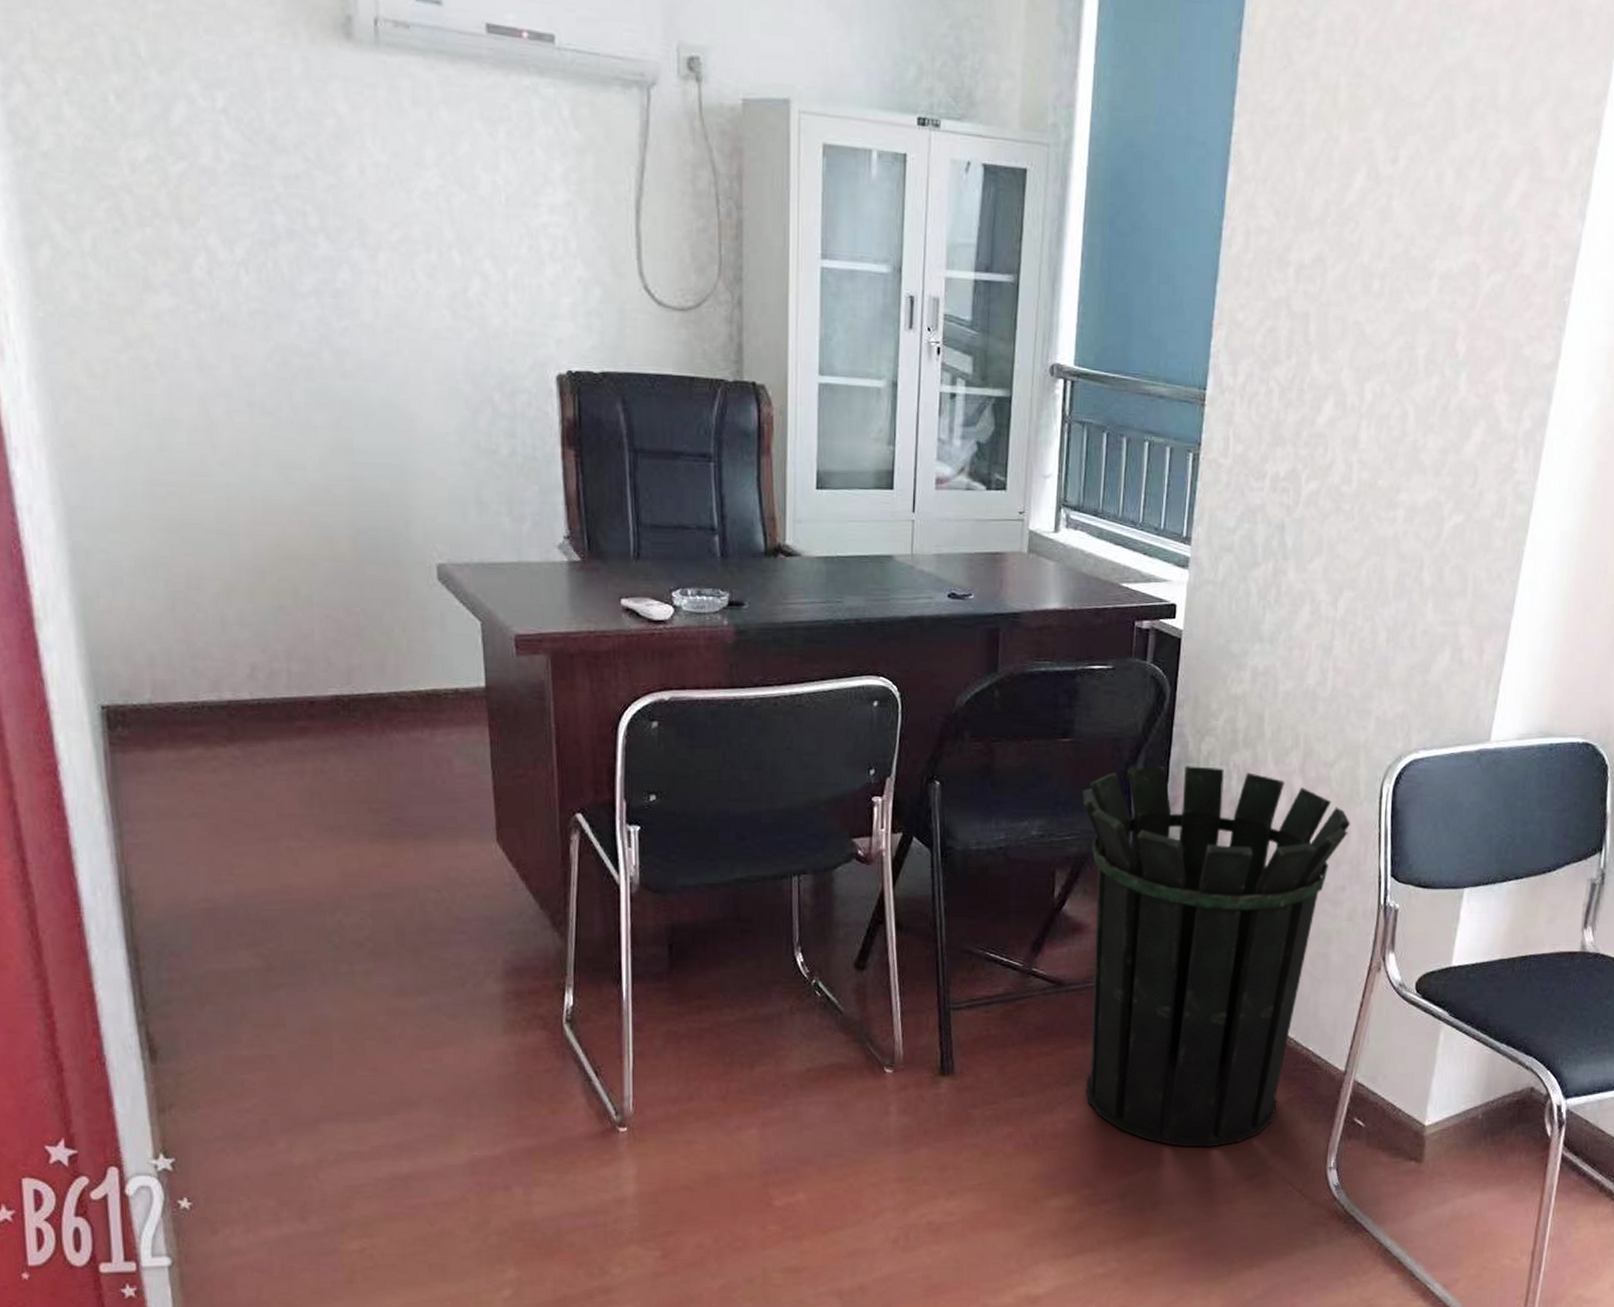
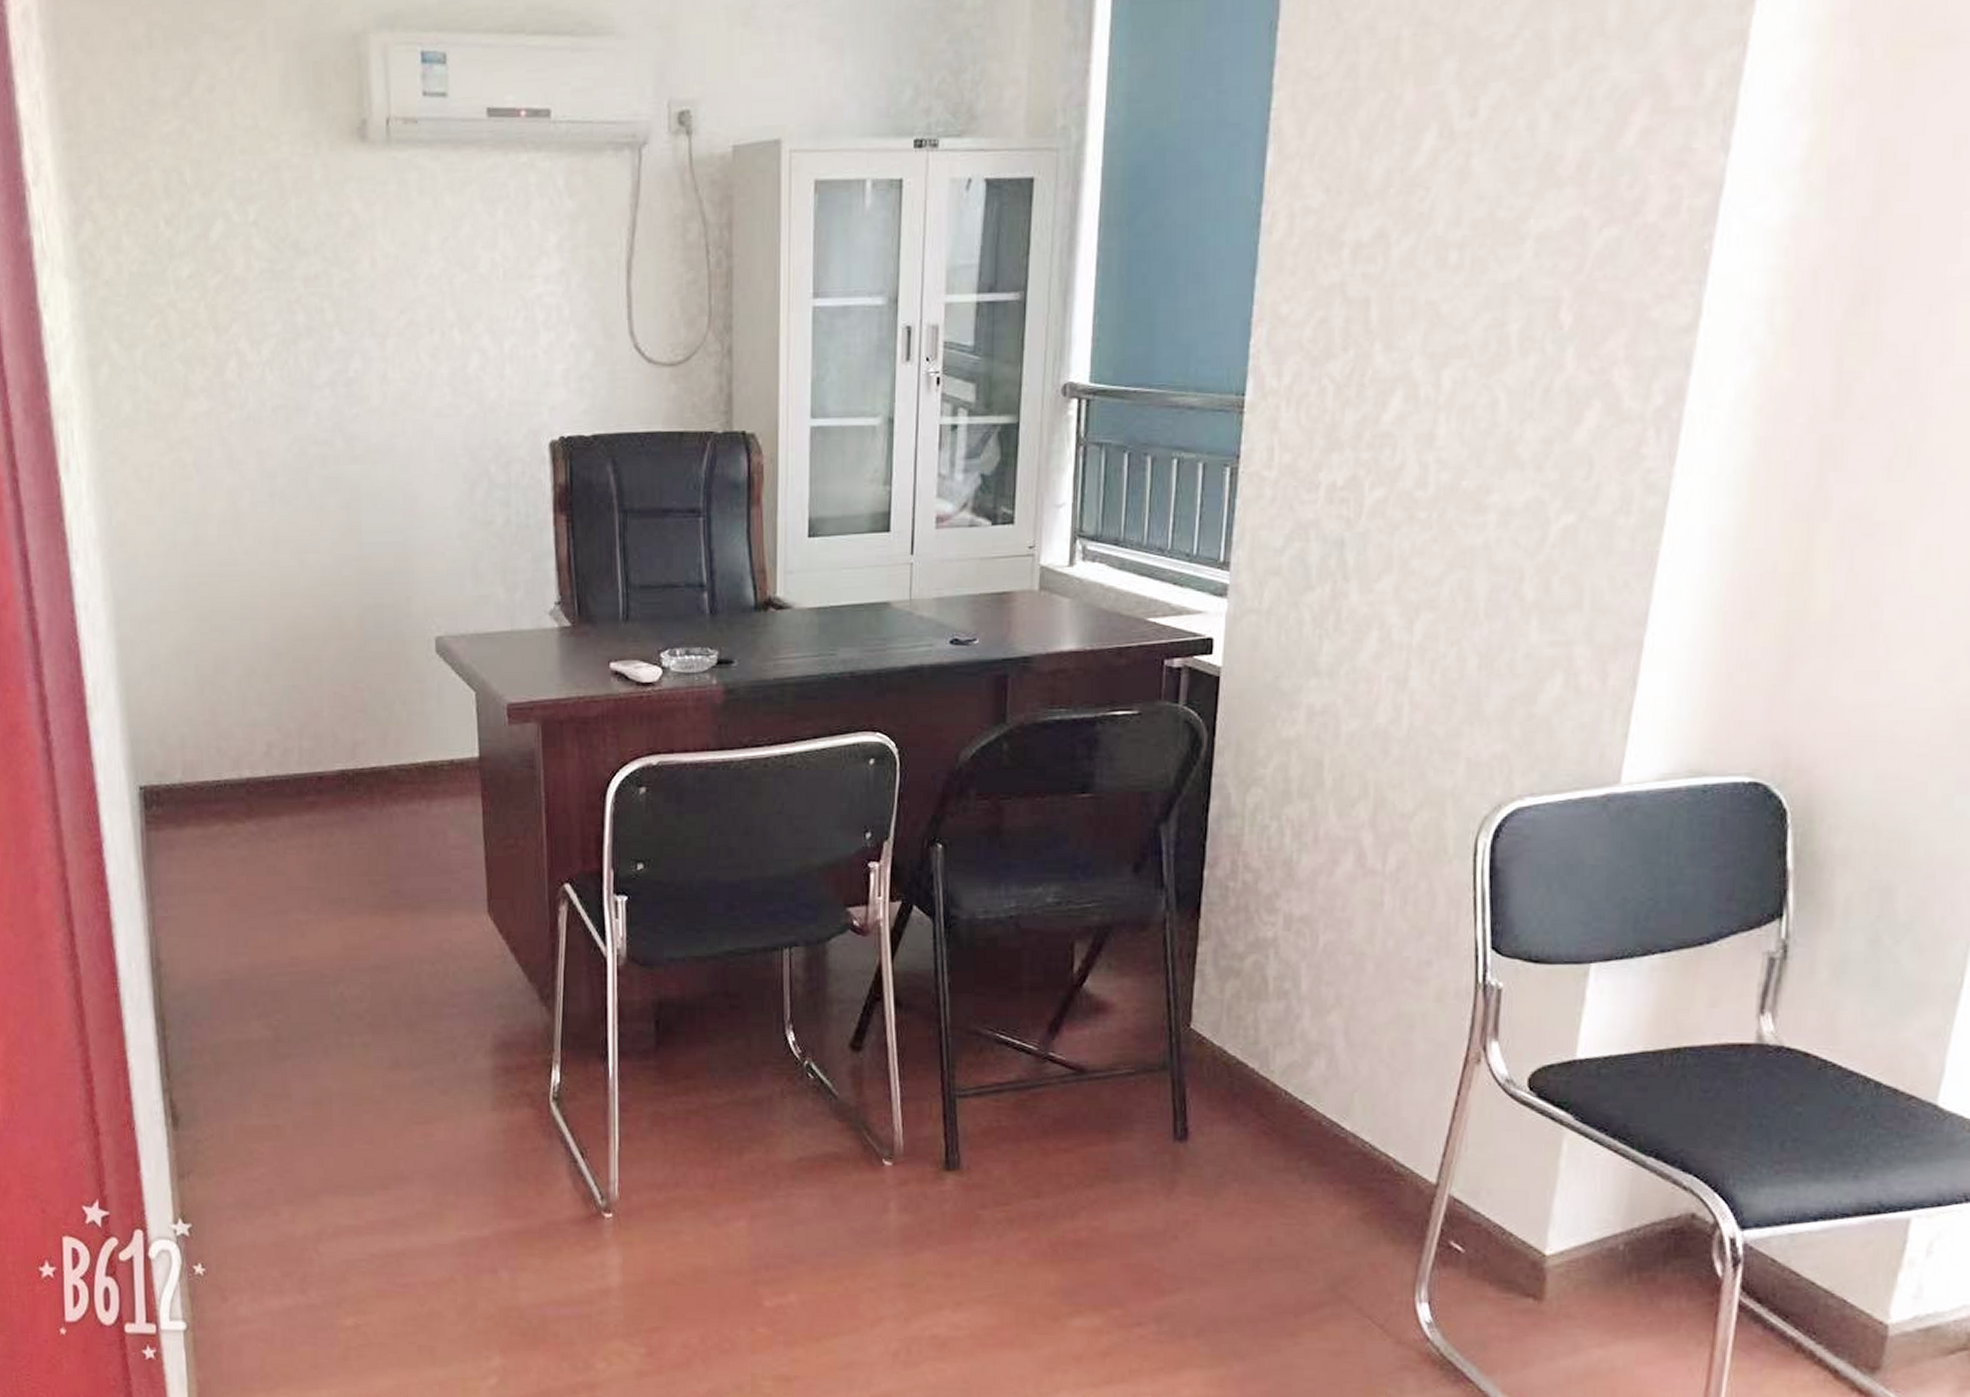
waste bin: present [1082,765,1351,1147] -> none [1105,821,1437,1268]

